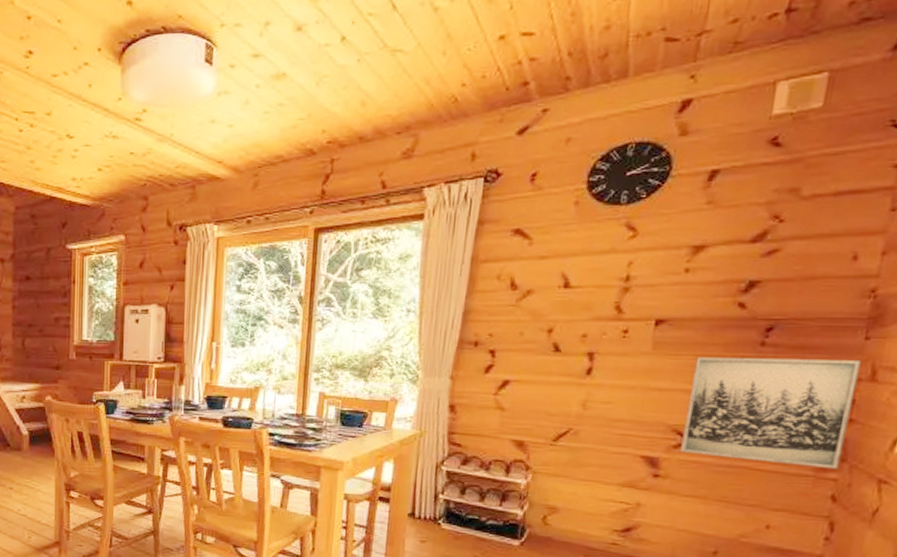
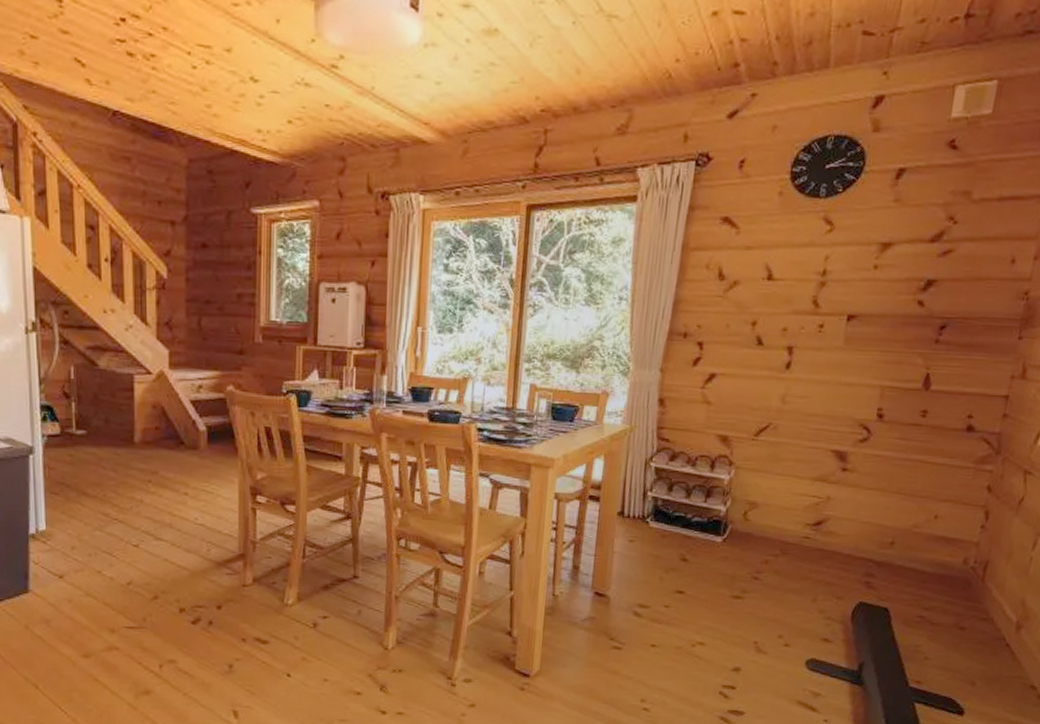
wall art: present [680,356,863,470] -> none [866,352,1016,462]

